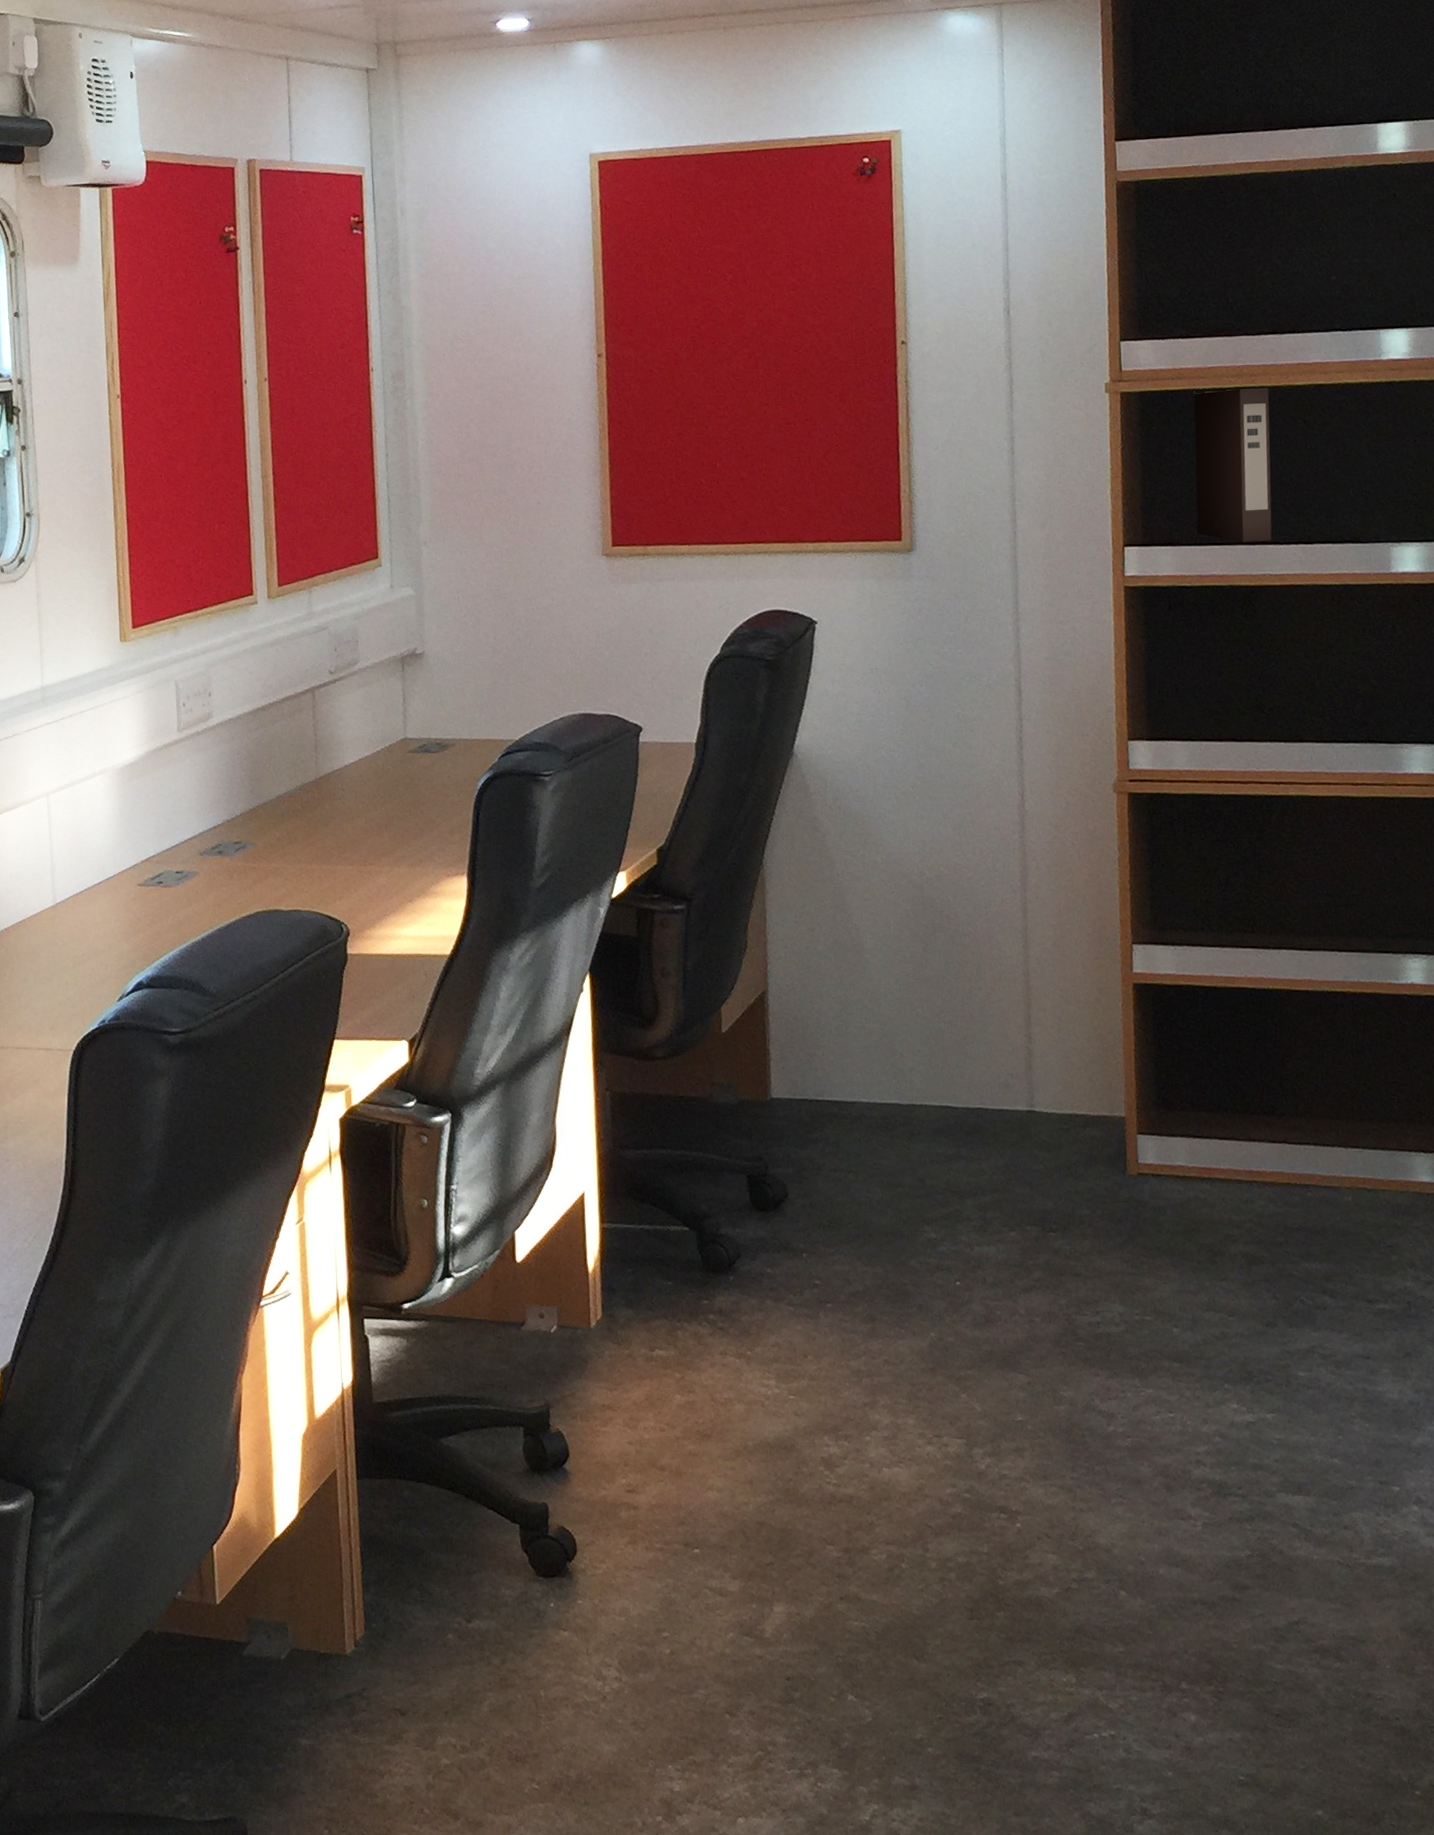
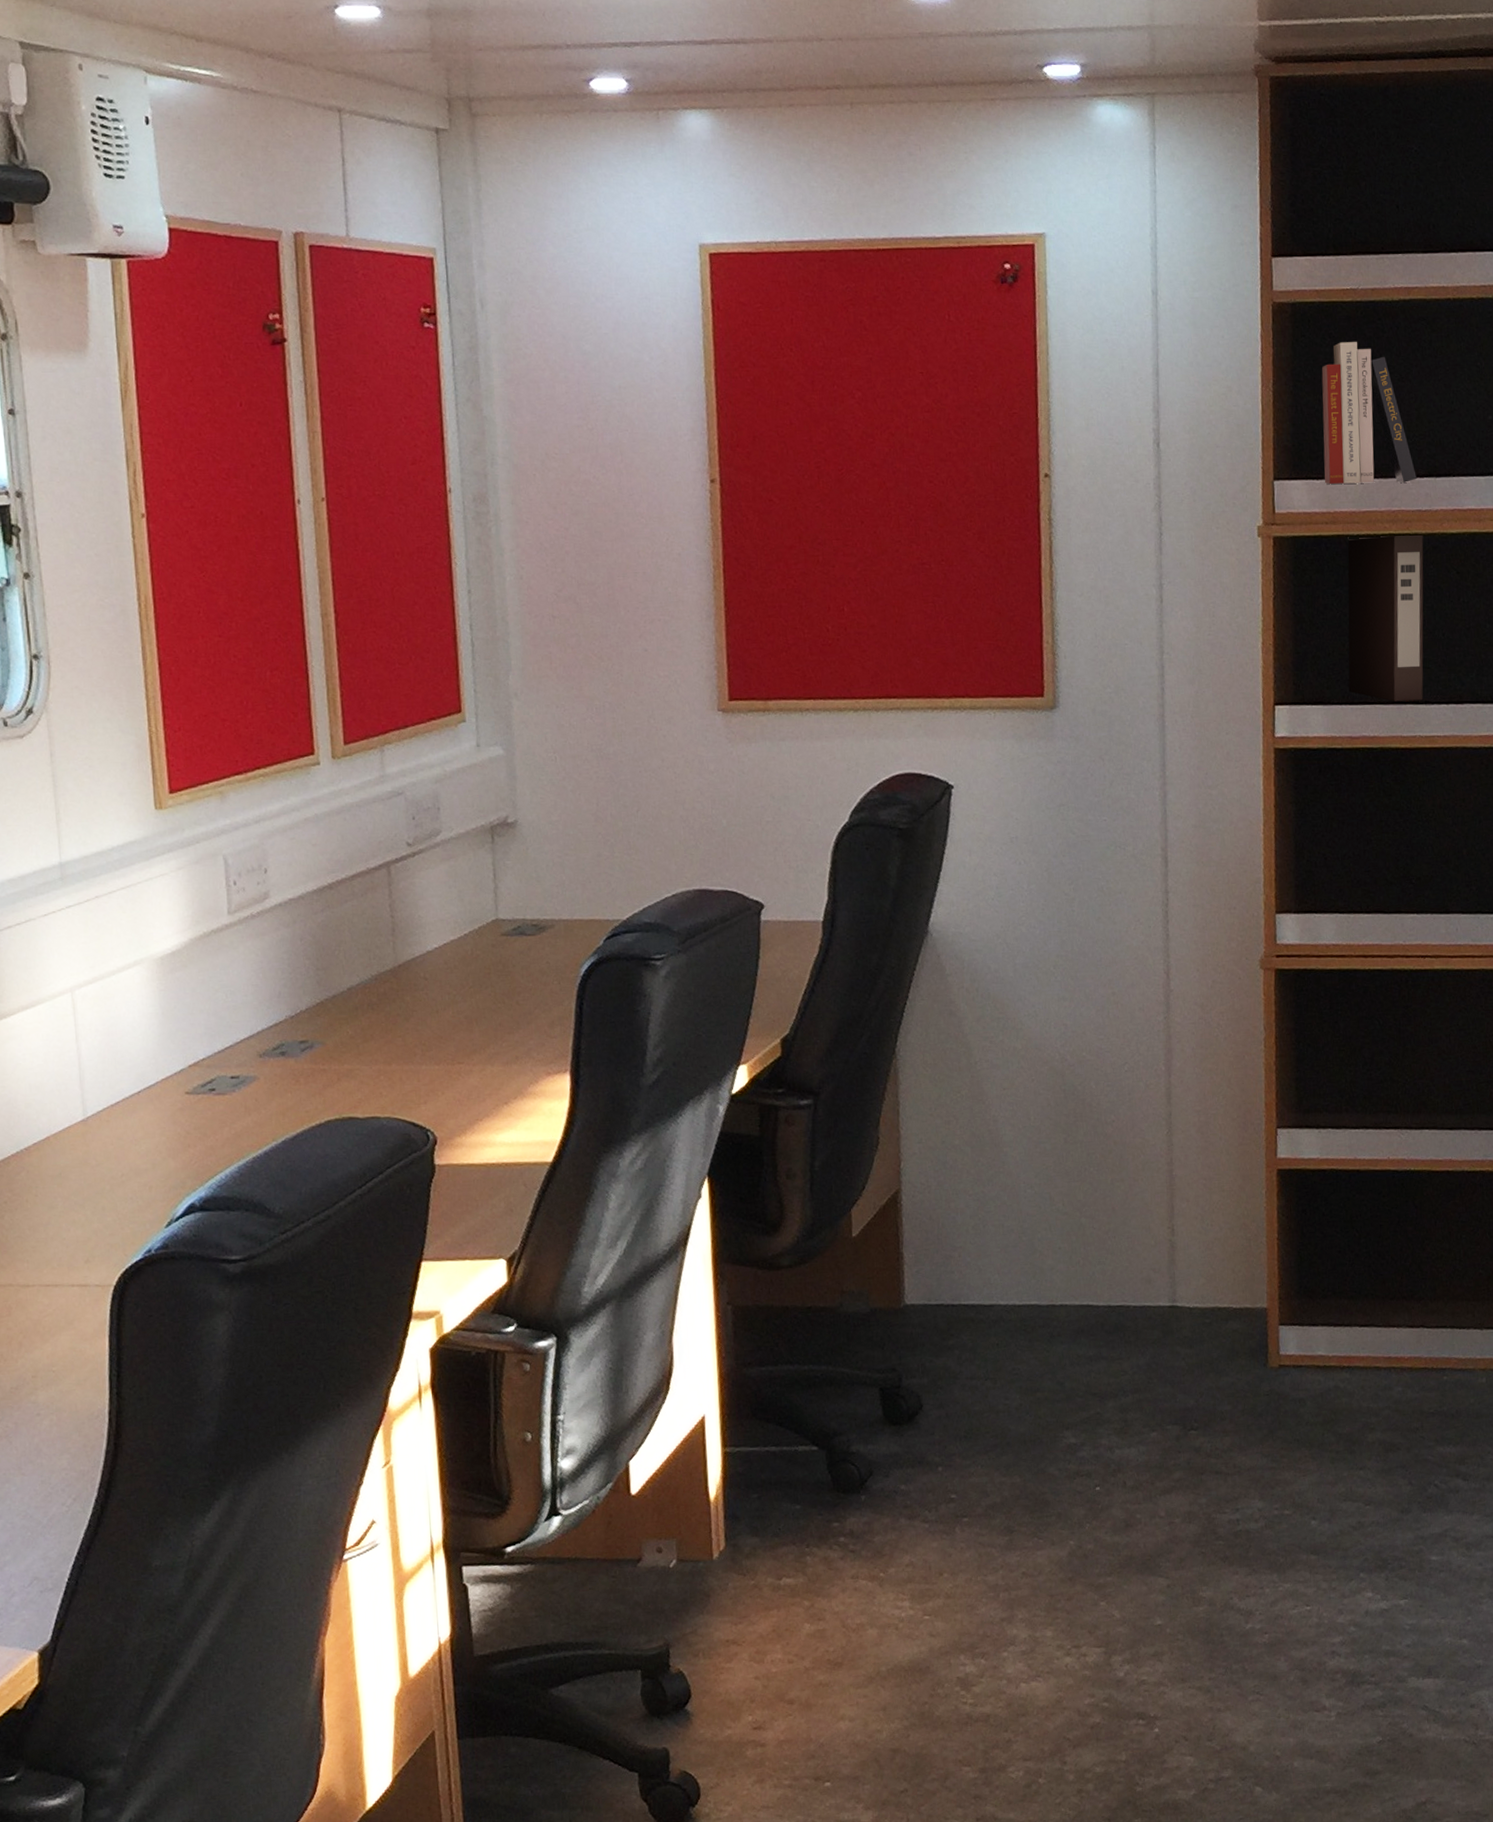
books: none [1165,214,1261,344] -> present [1321,342,1417,485]

